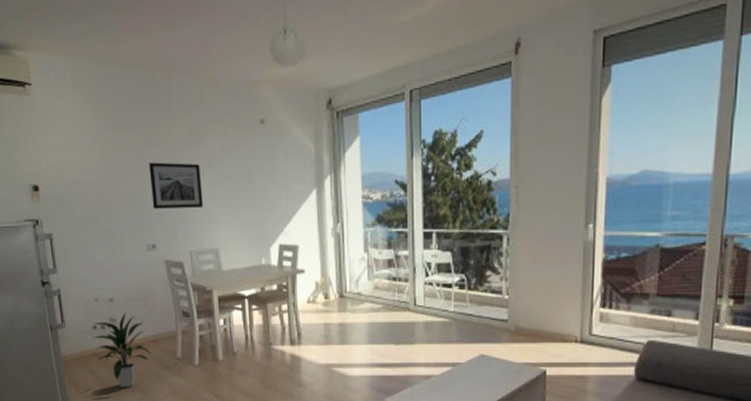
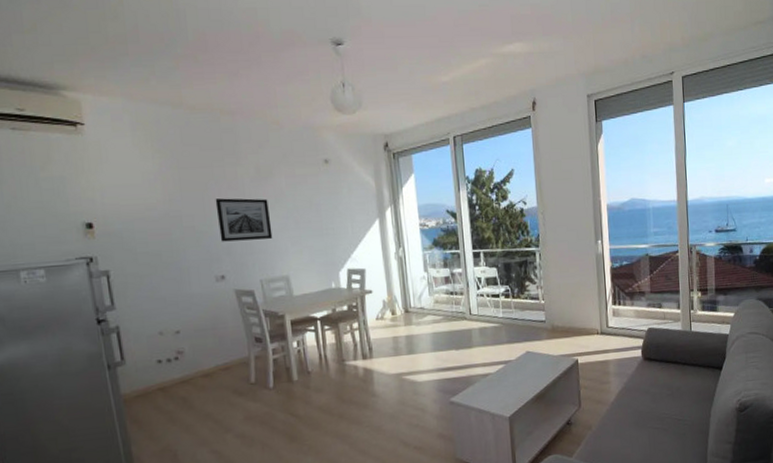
indoor plant: present [93,312,151,388] -> none [157,343,223,420]

